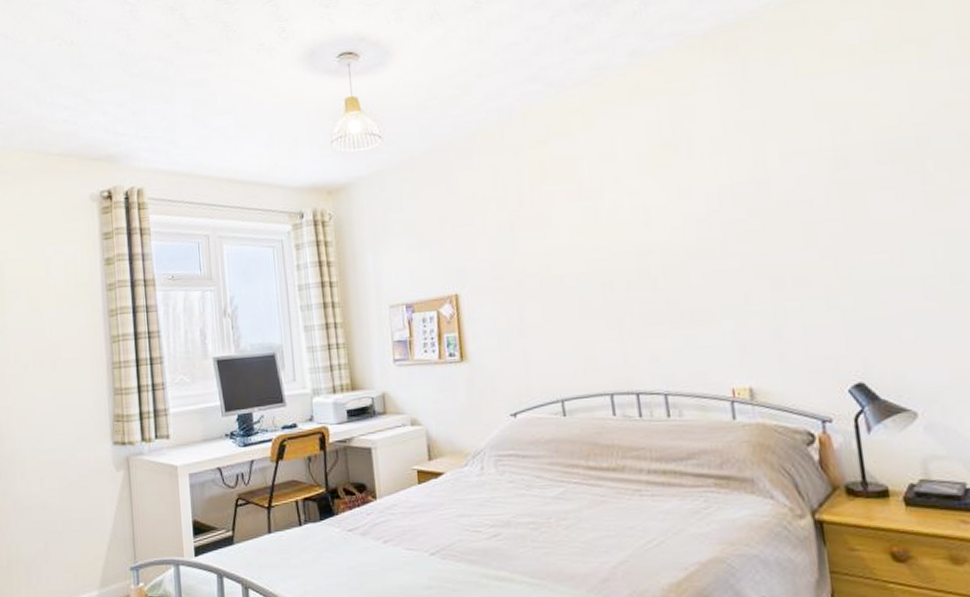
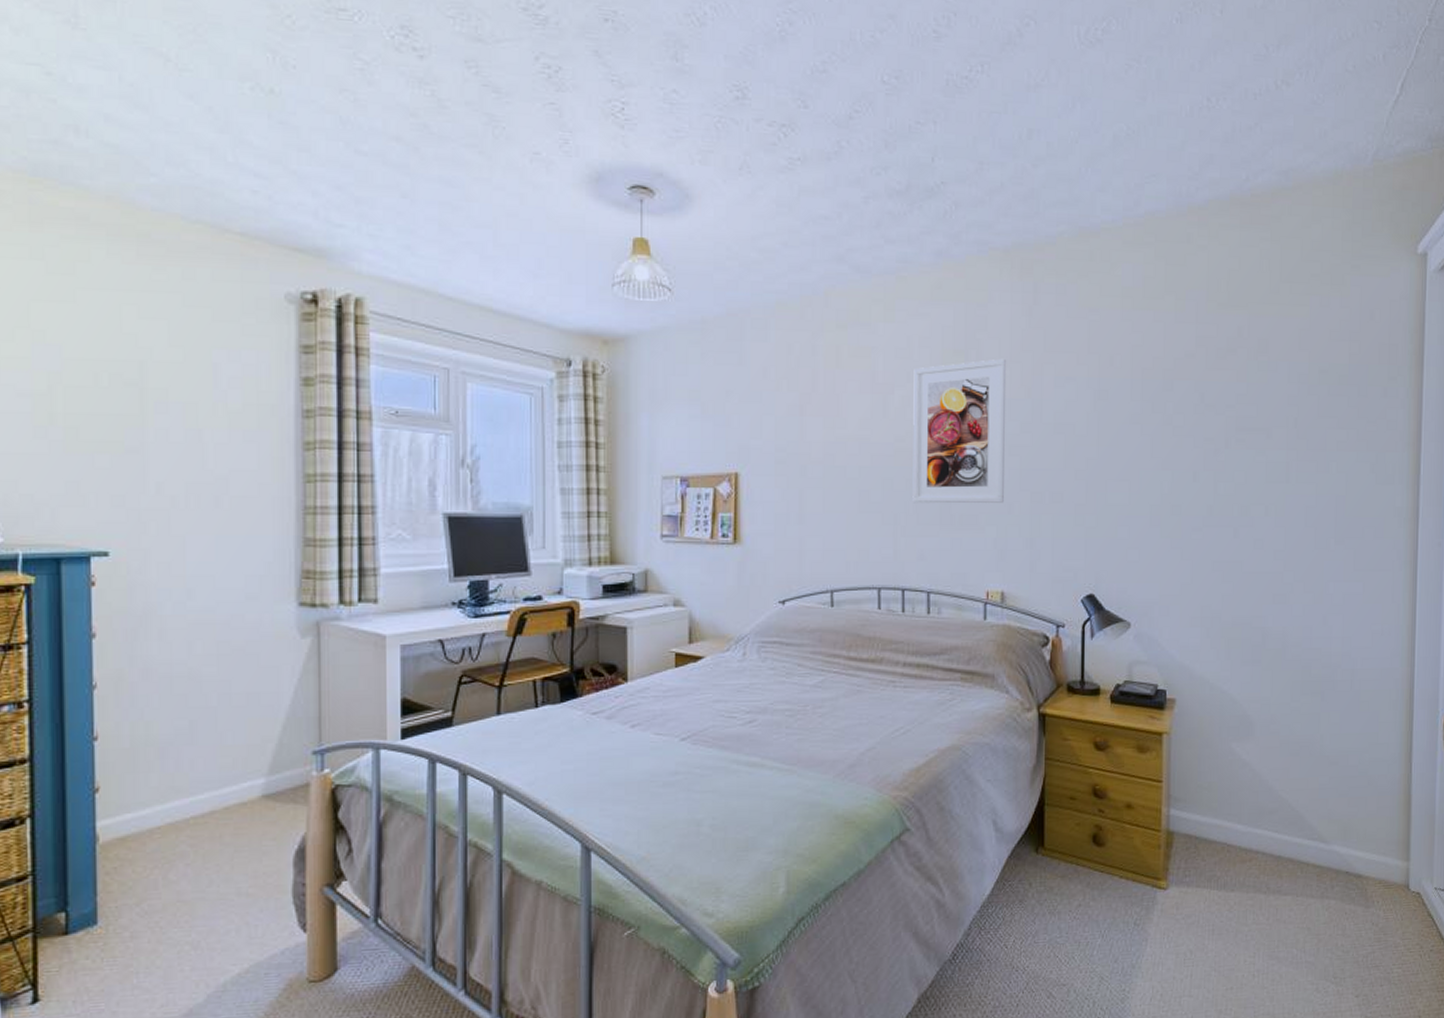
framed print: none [621,144,739,304] -> present [912,358,1007,504]

